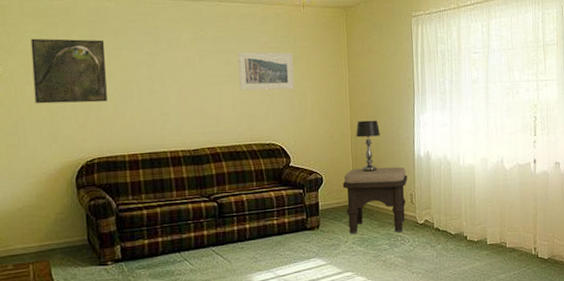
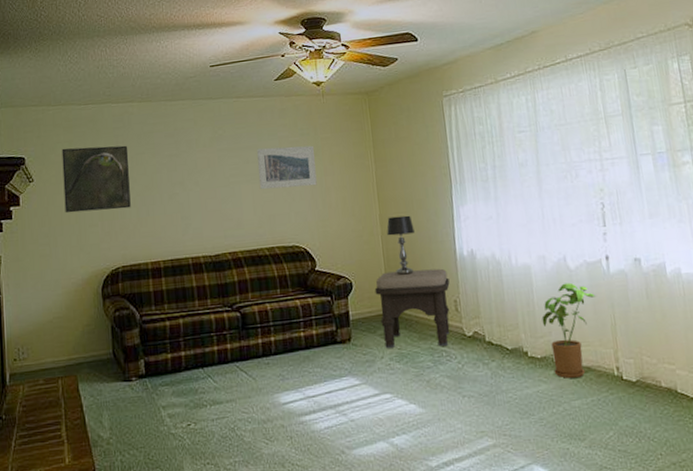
house plant: none [480,180,523,257] -> present [541,282,596,378]

